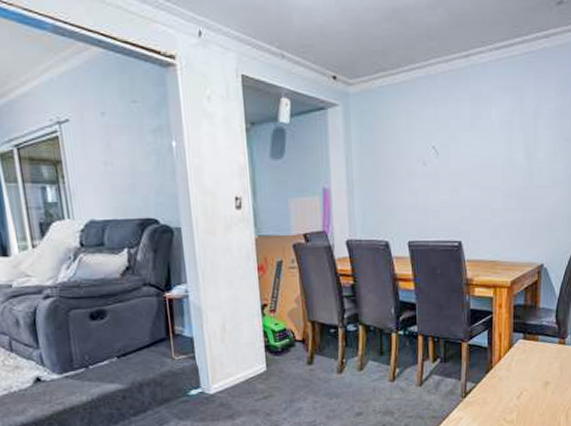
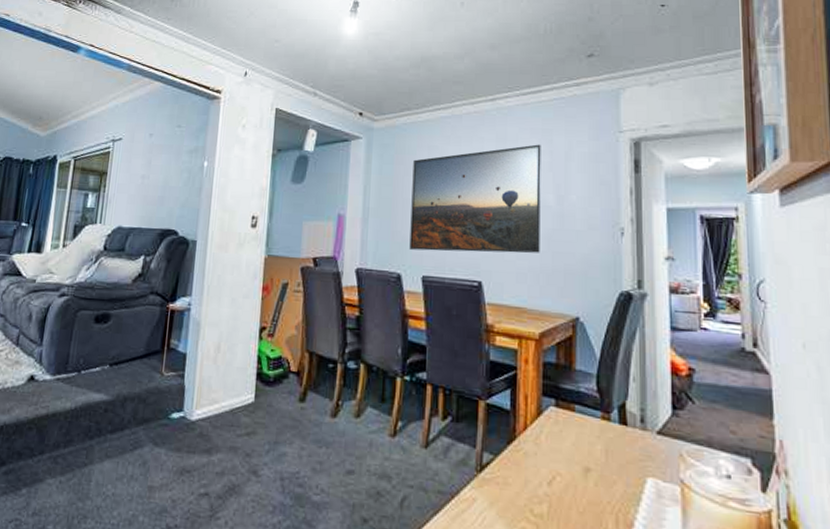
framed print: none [392,103,513,217] -> present [409,144,541,253]

